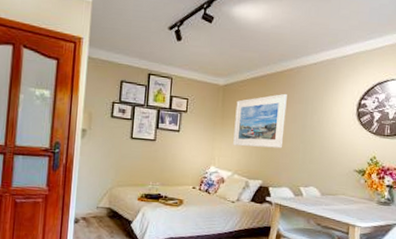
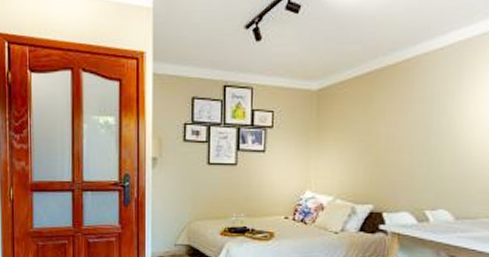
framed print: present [233,93,287,149] -> none [333,92,403,164]

